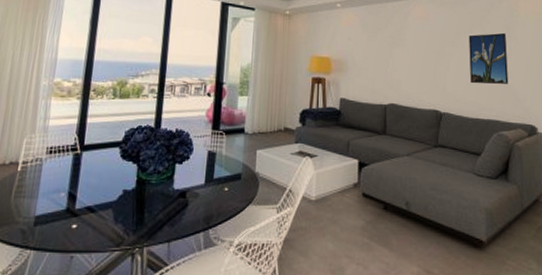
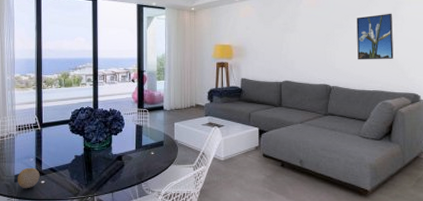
fruit: none [38,205,72,236] -> present [18,167,40,189]

